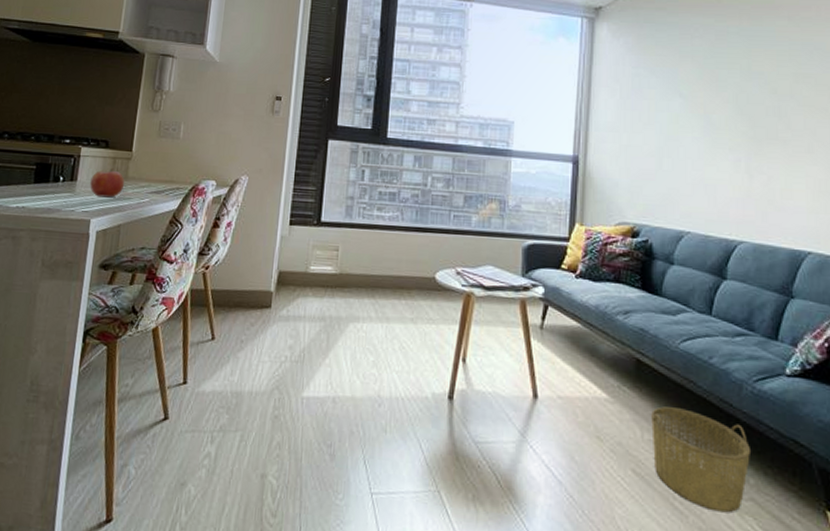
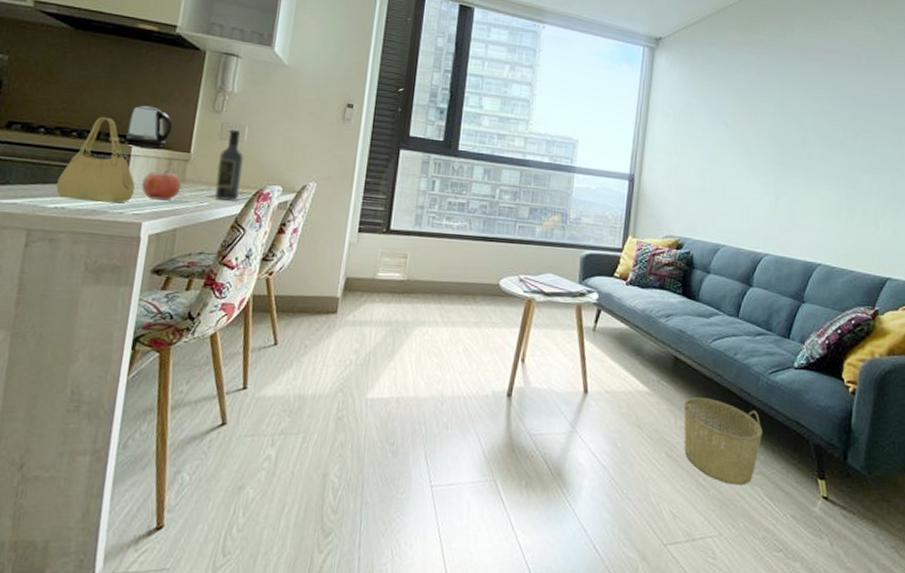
handbag: none [18,120,84,202] -> present [56,116,135,203]
kettle: none [75,108,116,149] -> present [125,105,173,149]
wine bottle: none [154,127,181,196] -> present [214,130,245,201]

